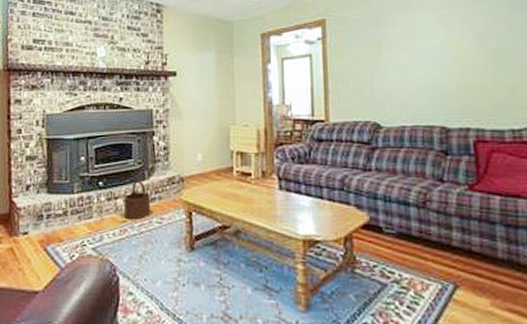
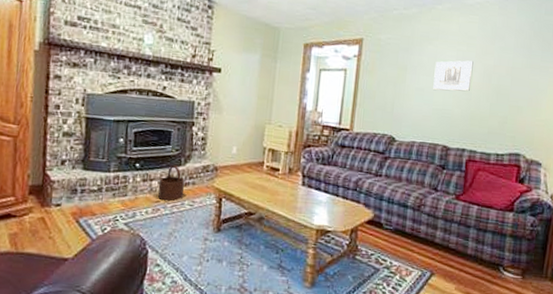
wall art: none [414,25,463,65] -> present [433,60,474,92]

